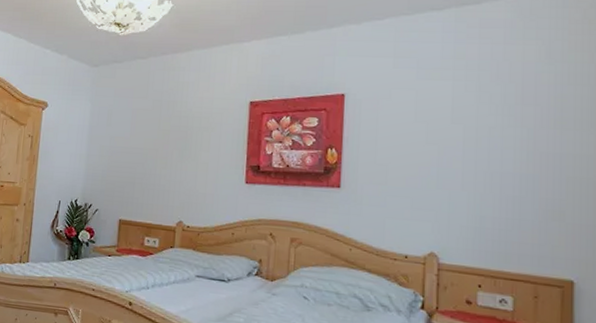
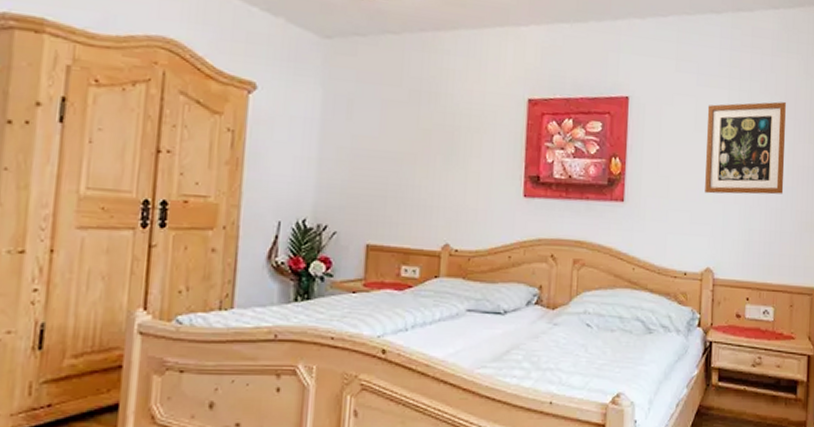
wall art: none [427,89,524,182] -> present [705,101,787,195]

